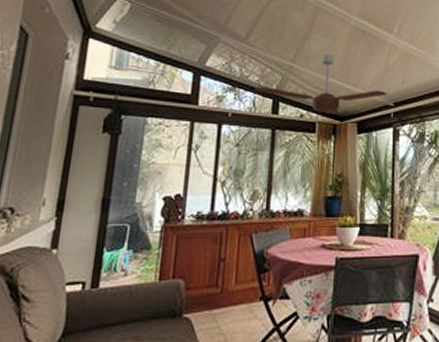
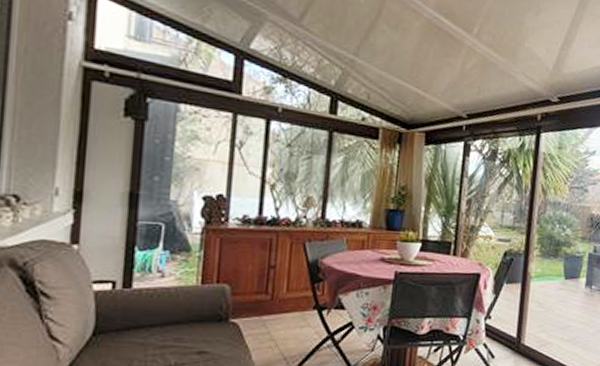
ceiling fan: present [255,54,387,114] -> none [310,49,460,121]

